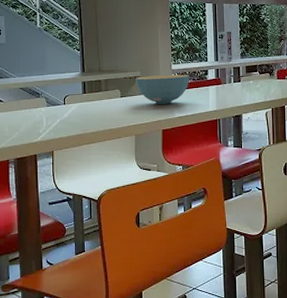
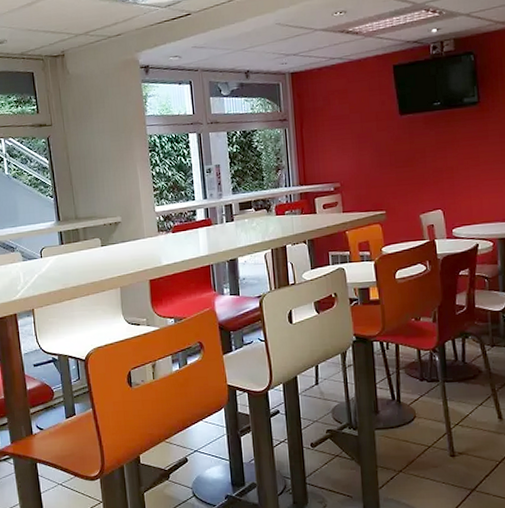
cereal bowl: present [135,74,189,104] -> none [116,216,176,252]

